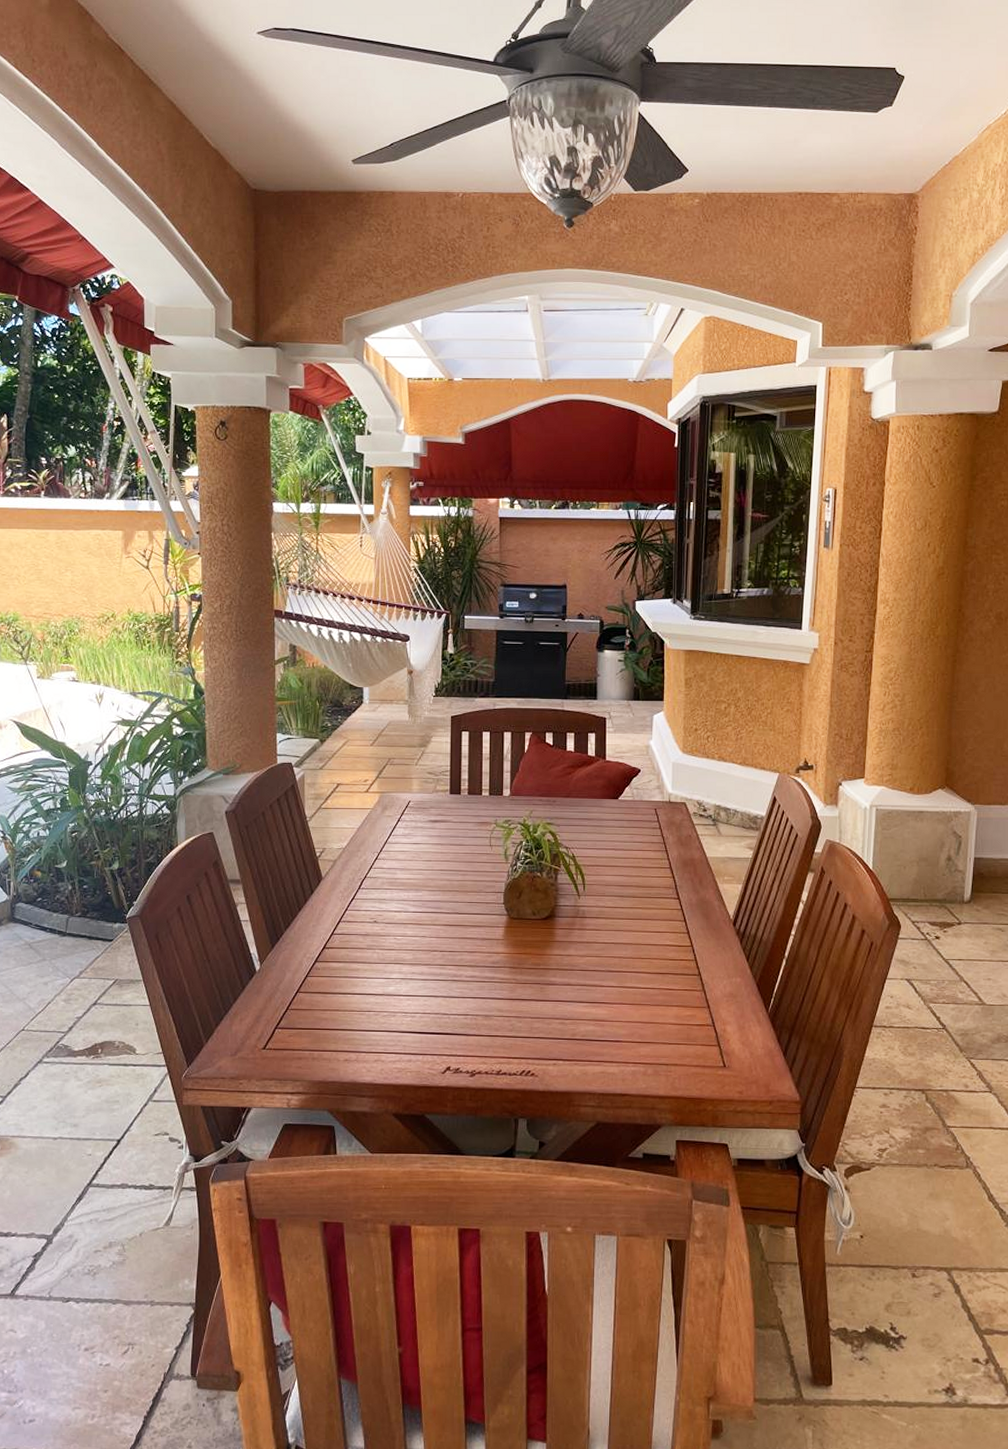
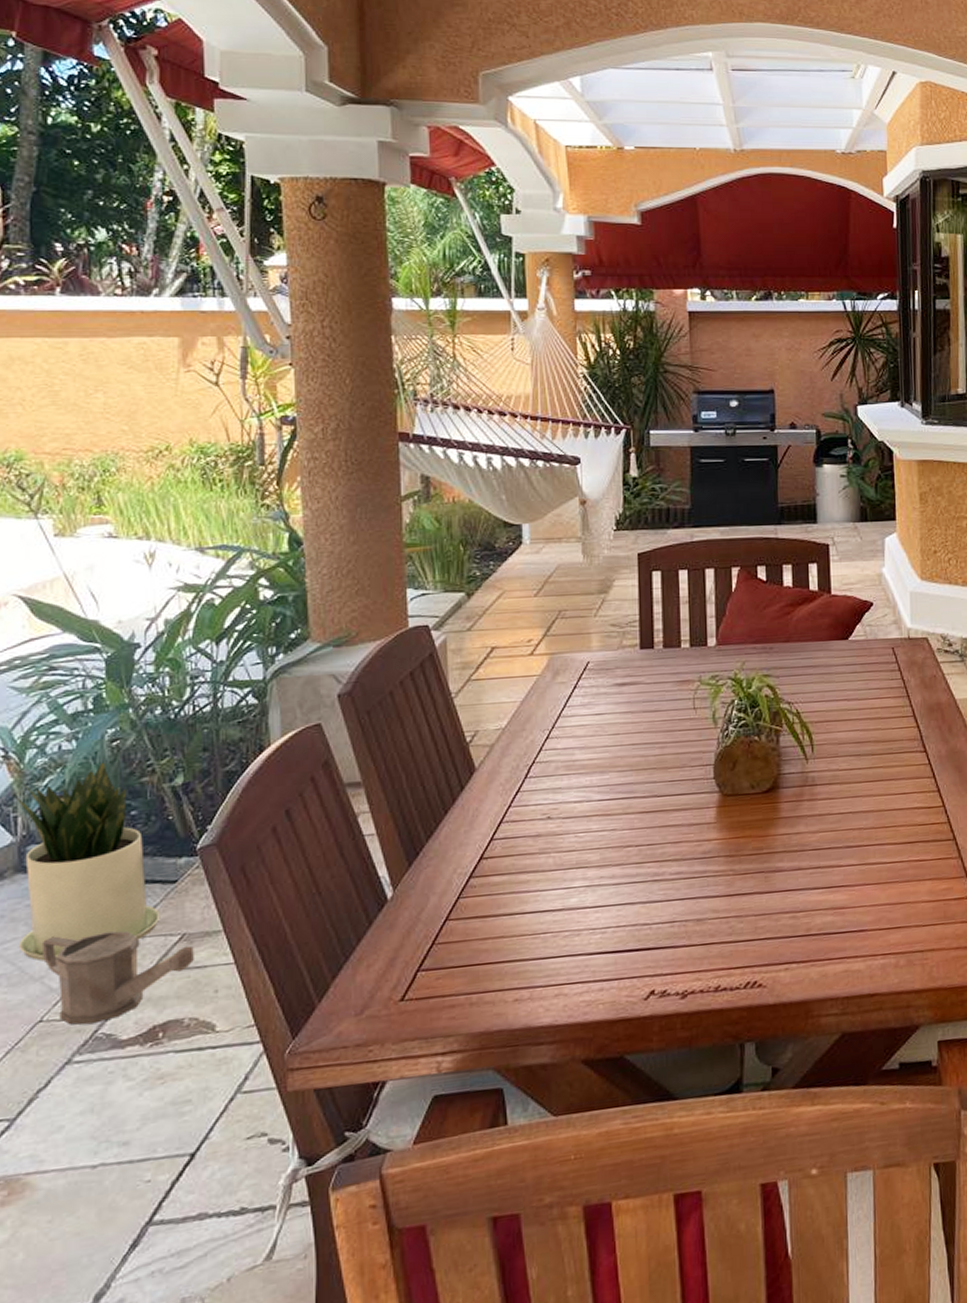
planter: none [9,847,101,987] -> present [14,762,161,961]
watering can: none [24,970,123,1037] -> present [41,930,194,1025]

